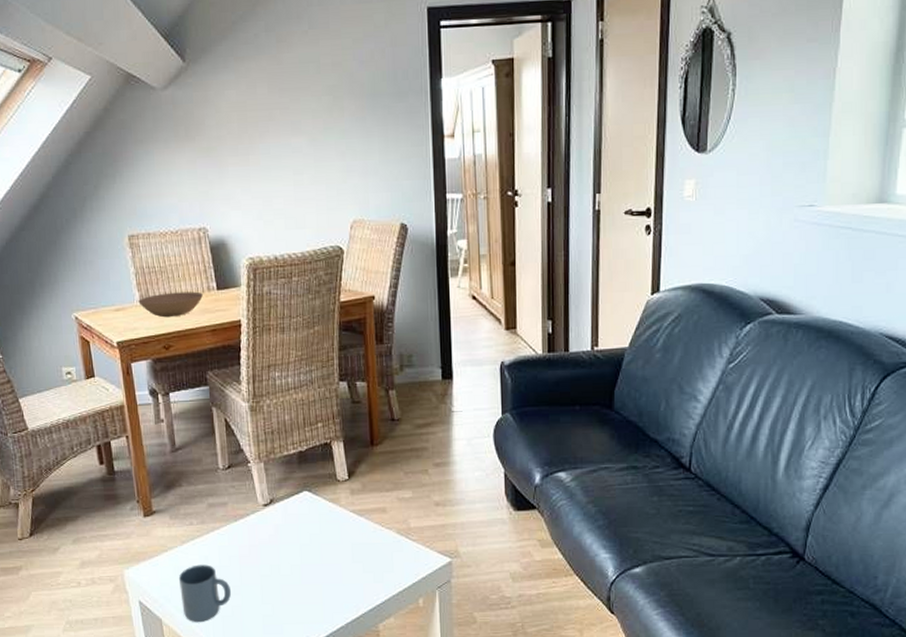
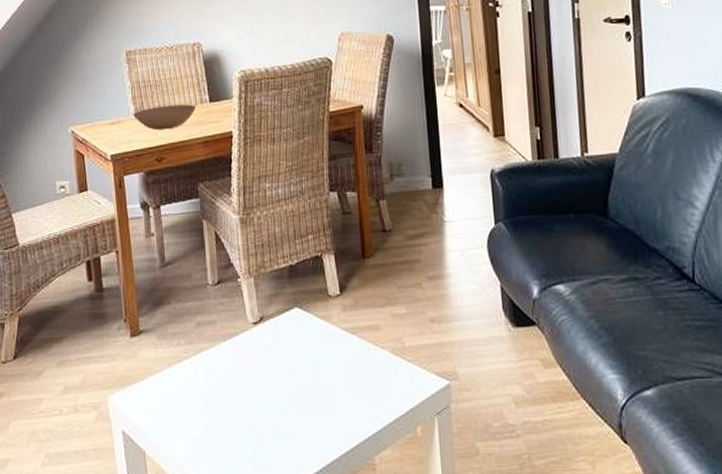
mug: present [178,564,231,622] -> none [164,389,218,454]

